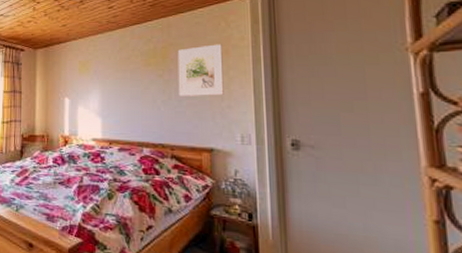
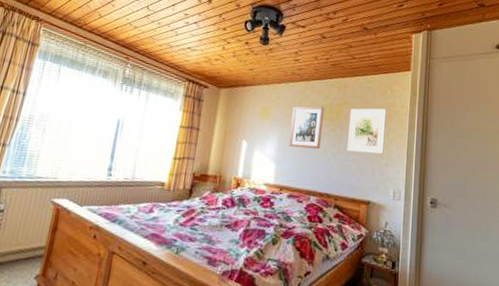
wall art: none [113,51,148,99] -> present [289,106,324,150]

